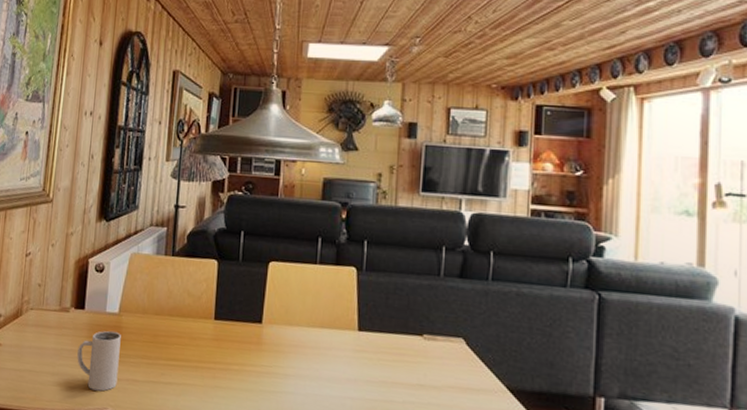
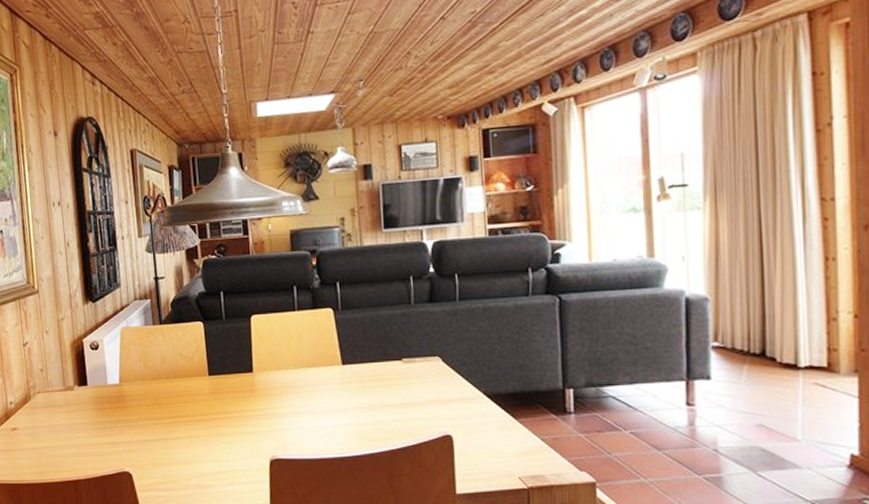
mug: present [77,330,121,392] -> none [88,400,130,455]

